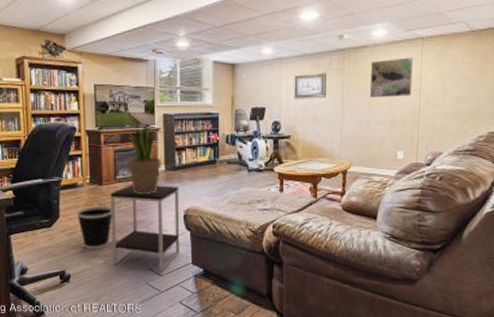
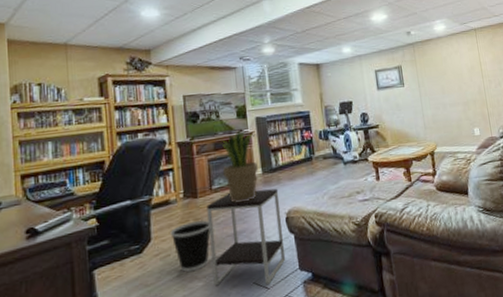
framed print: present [369,57,413,98] -> none [438,45,476,84]

